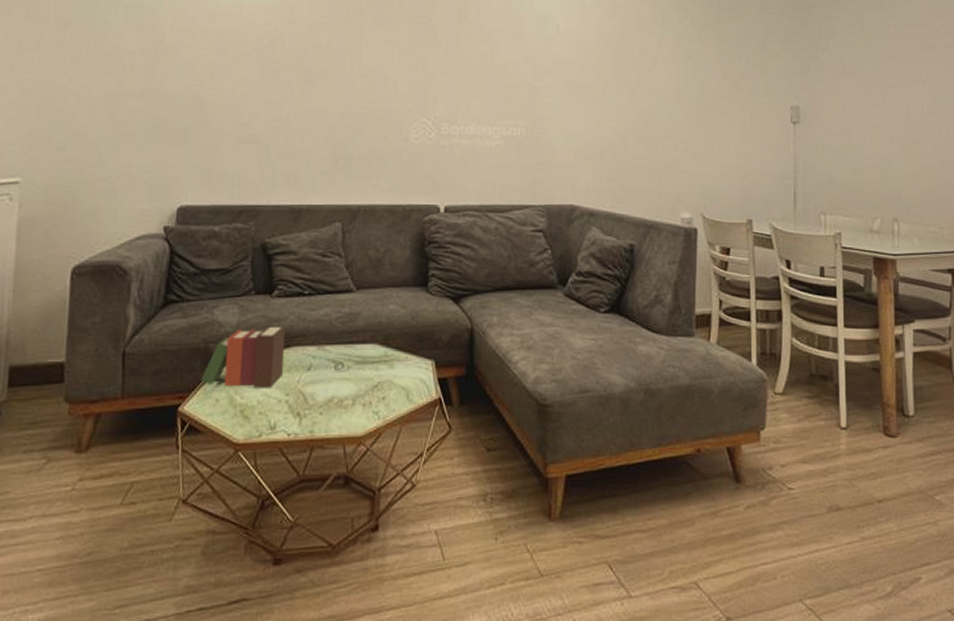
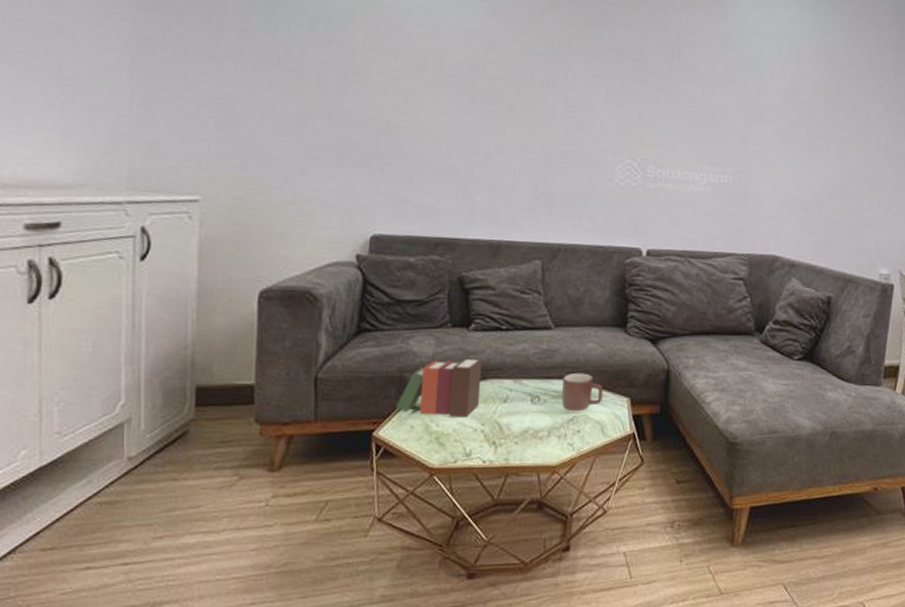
mug: none [364,336,407,379] -> present [561,372,603,413]

